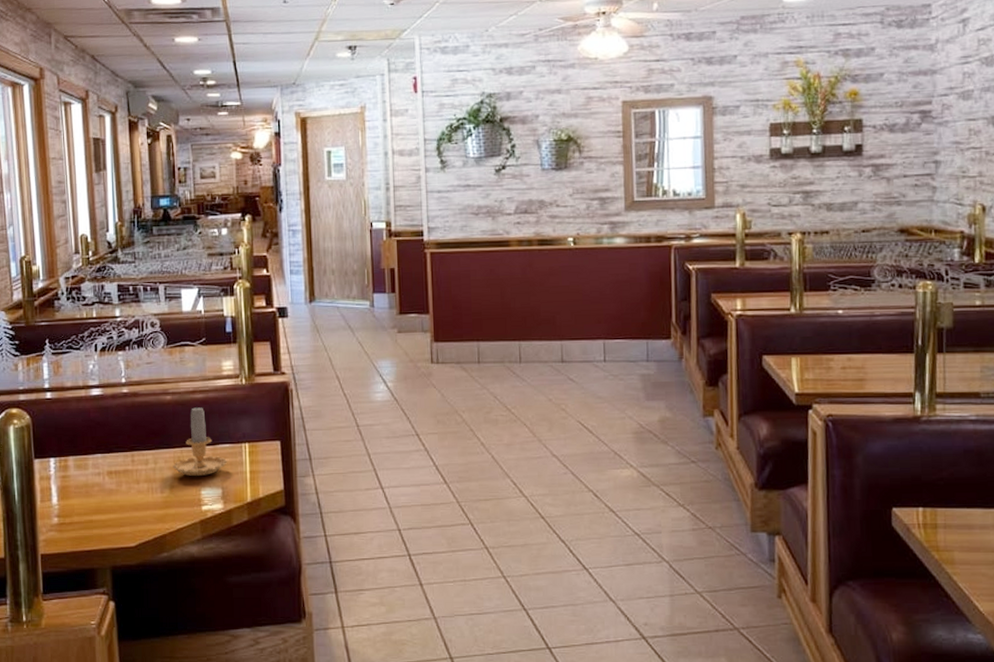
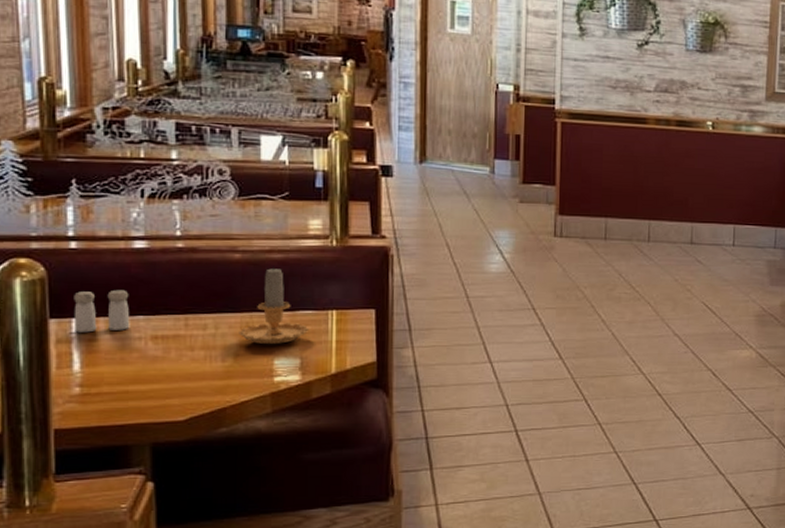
salt and pepper shaker: none [51,432,92,470] -> present [73,289,130,333]

